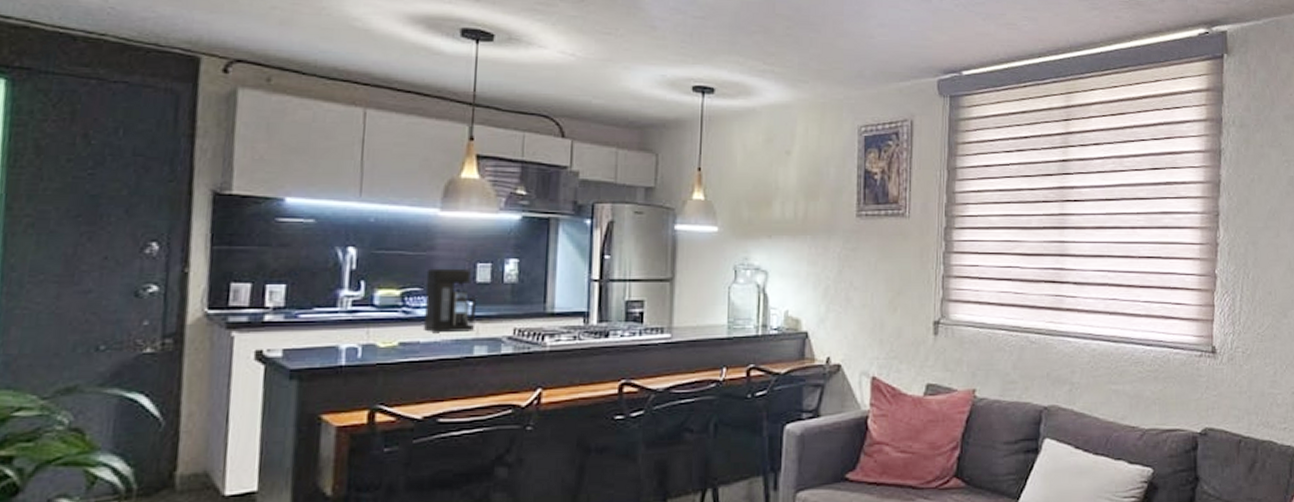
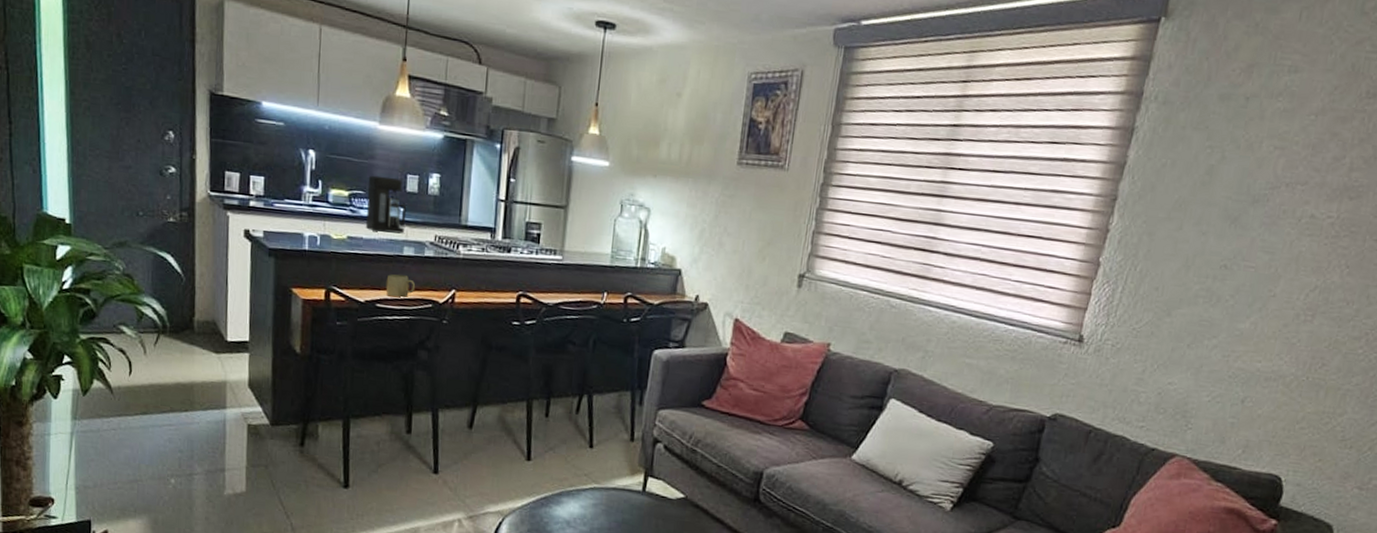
mug: none [450,379,490,409] -> present [385,274,416,299]

